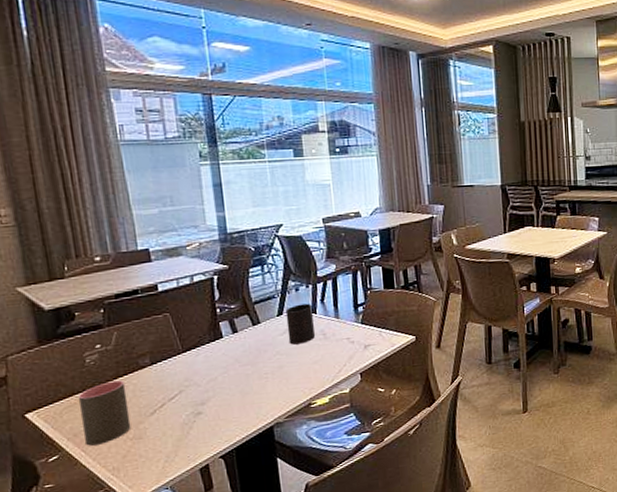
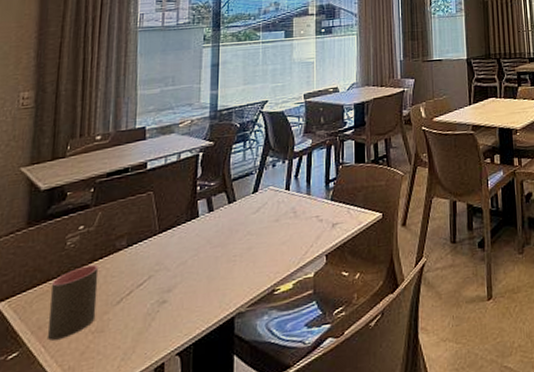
cup: present [285,303,316,345] -> none [260,179,287,224]

